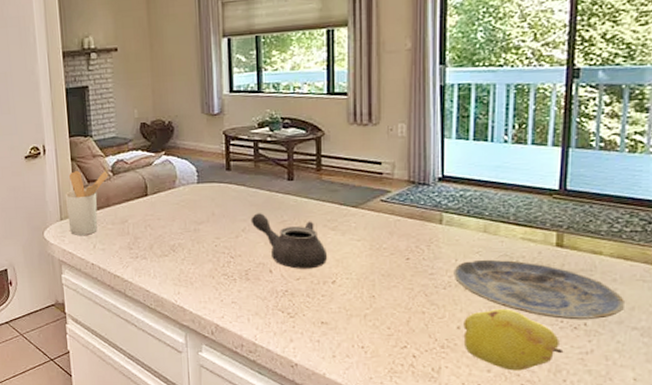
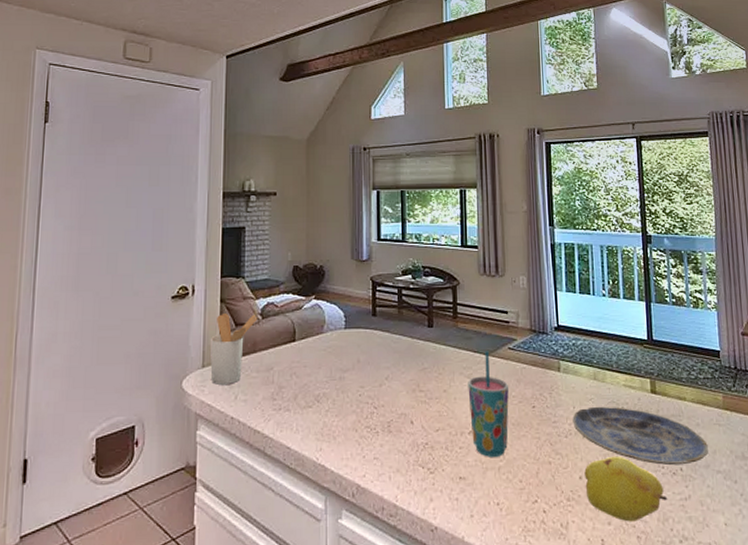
teapot: present [250,213,328,269] -> none [394,360,465,419]
cup: none [332,203,379,305] -> present [468,351,509,457]

